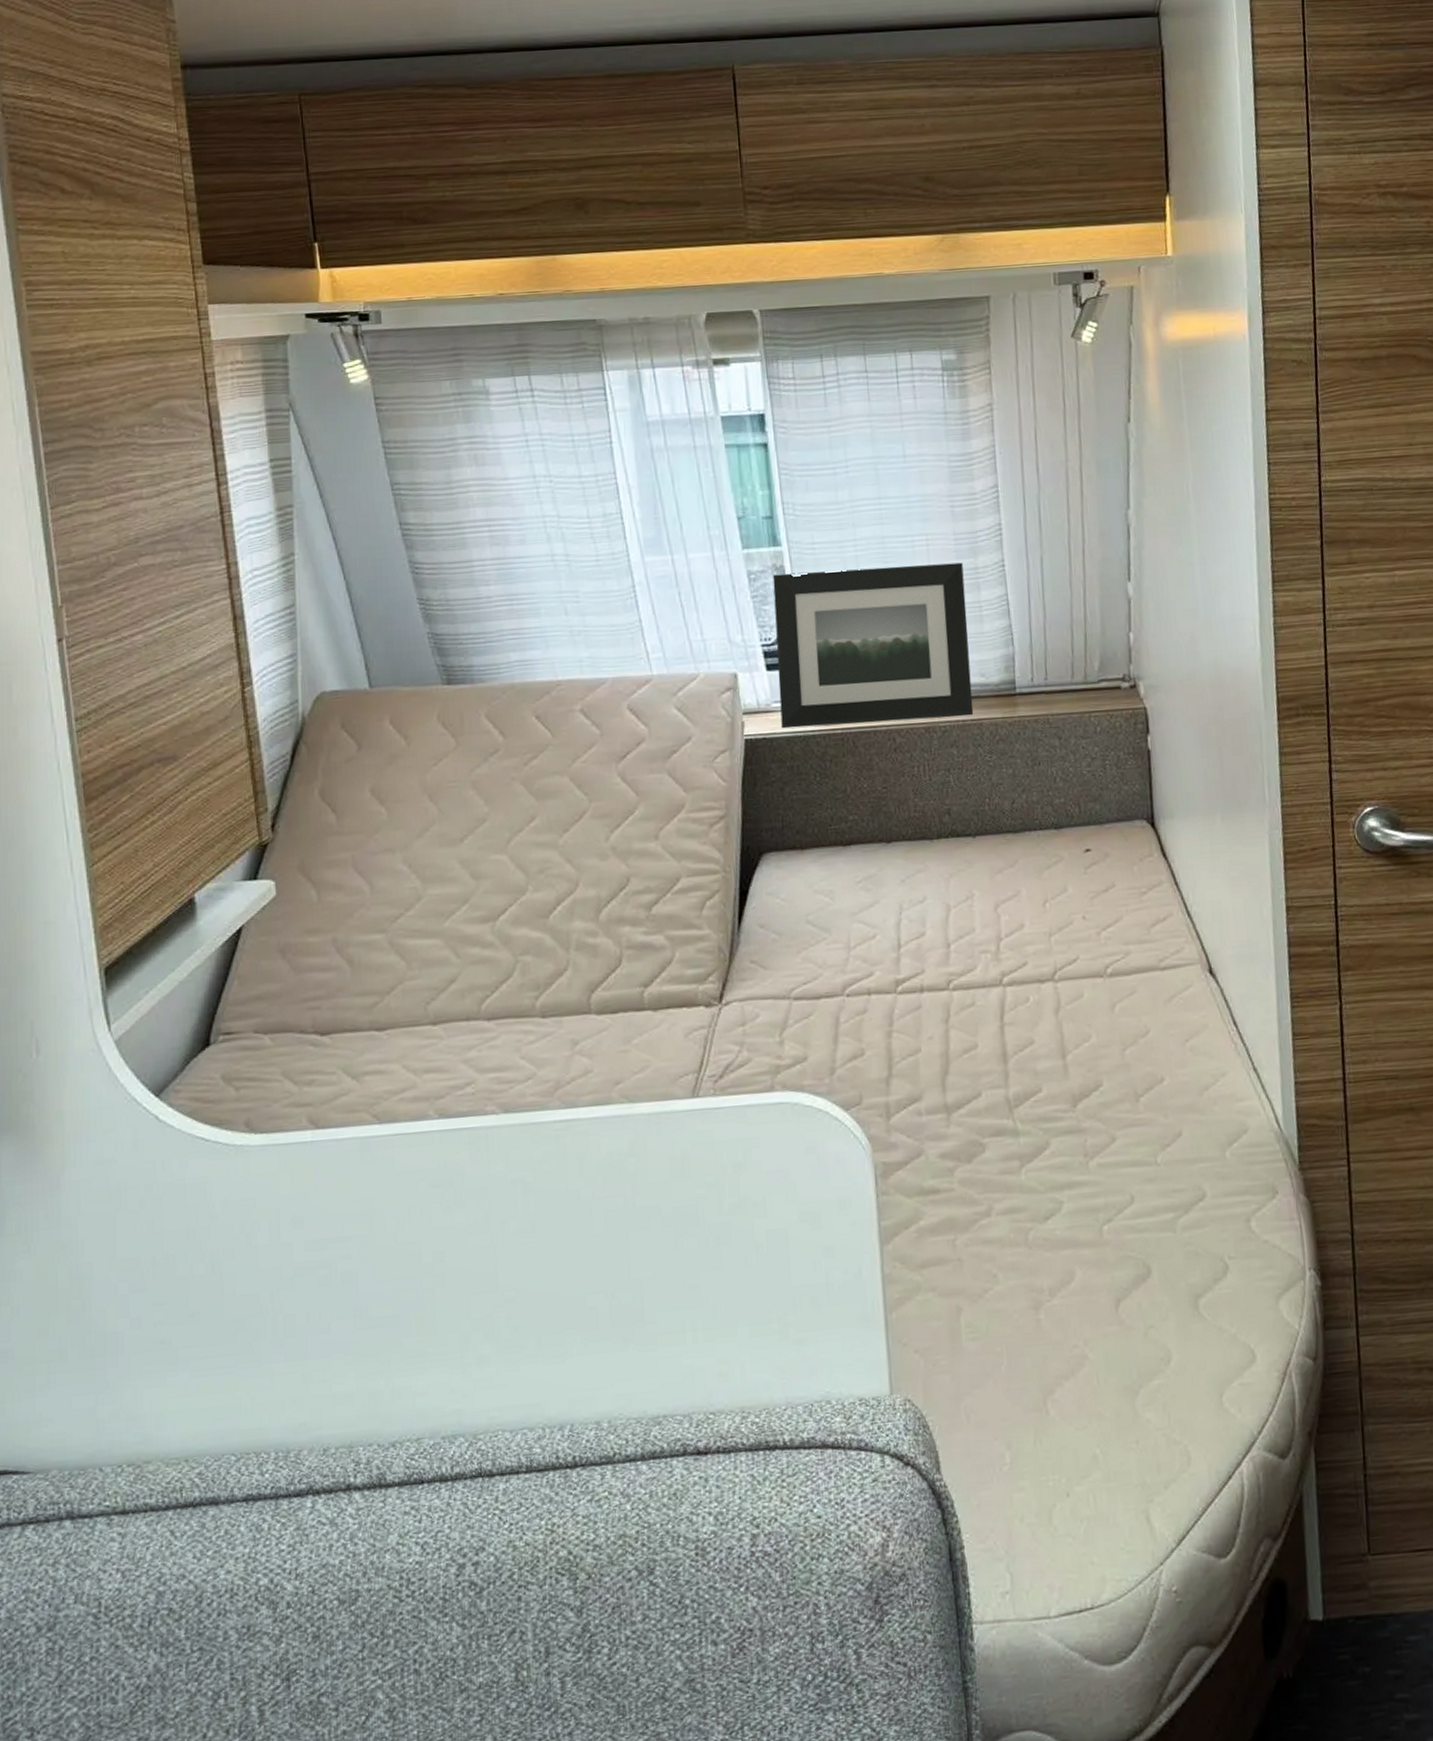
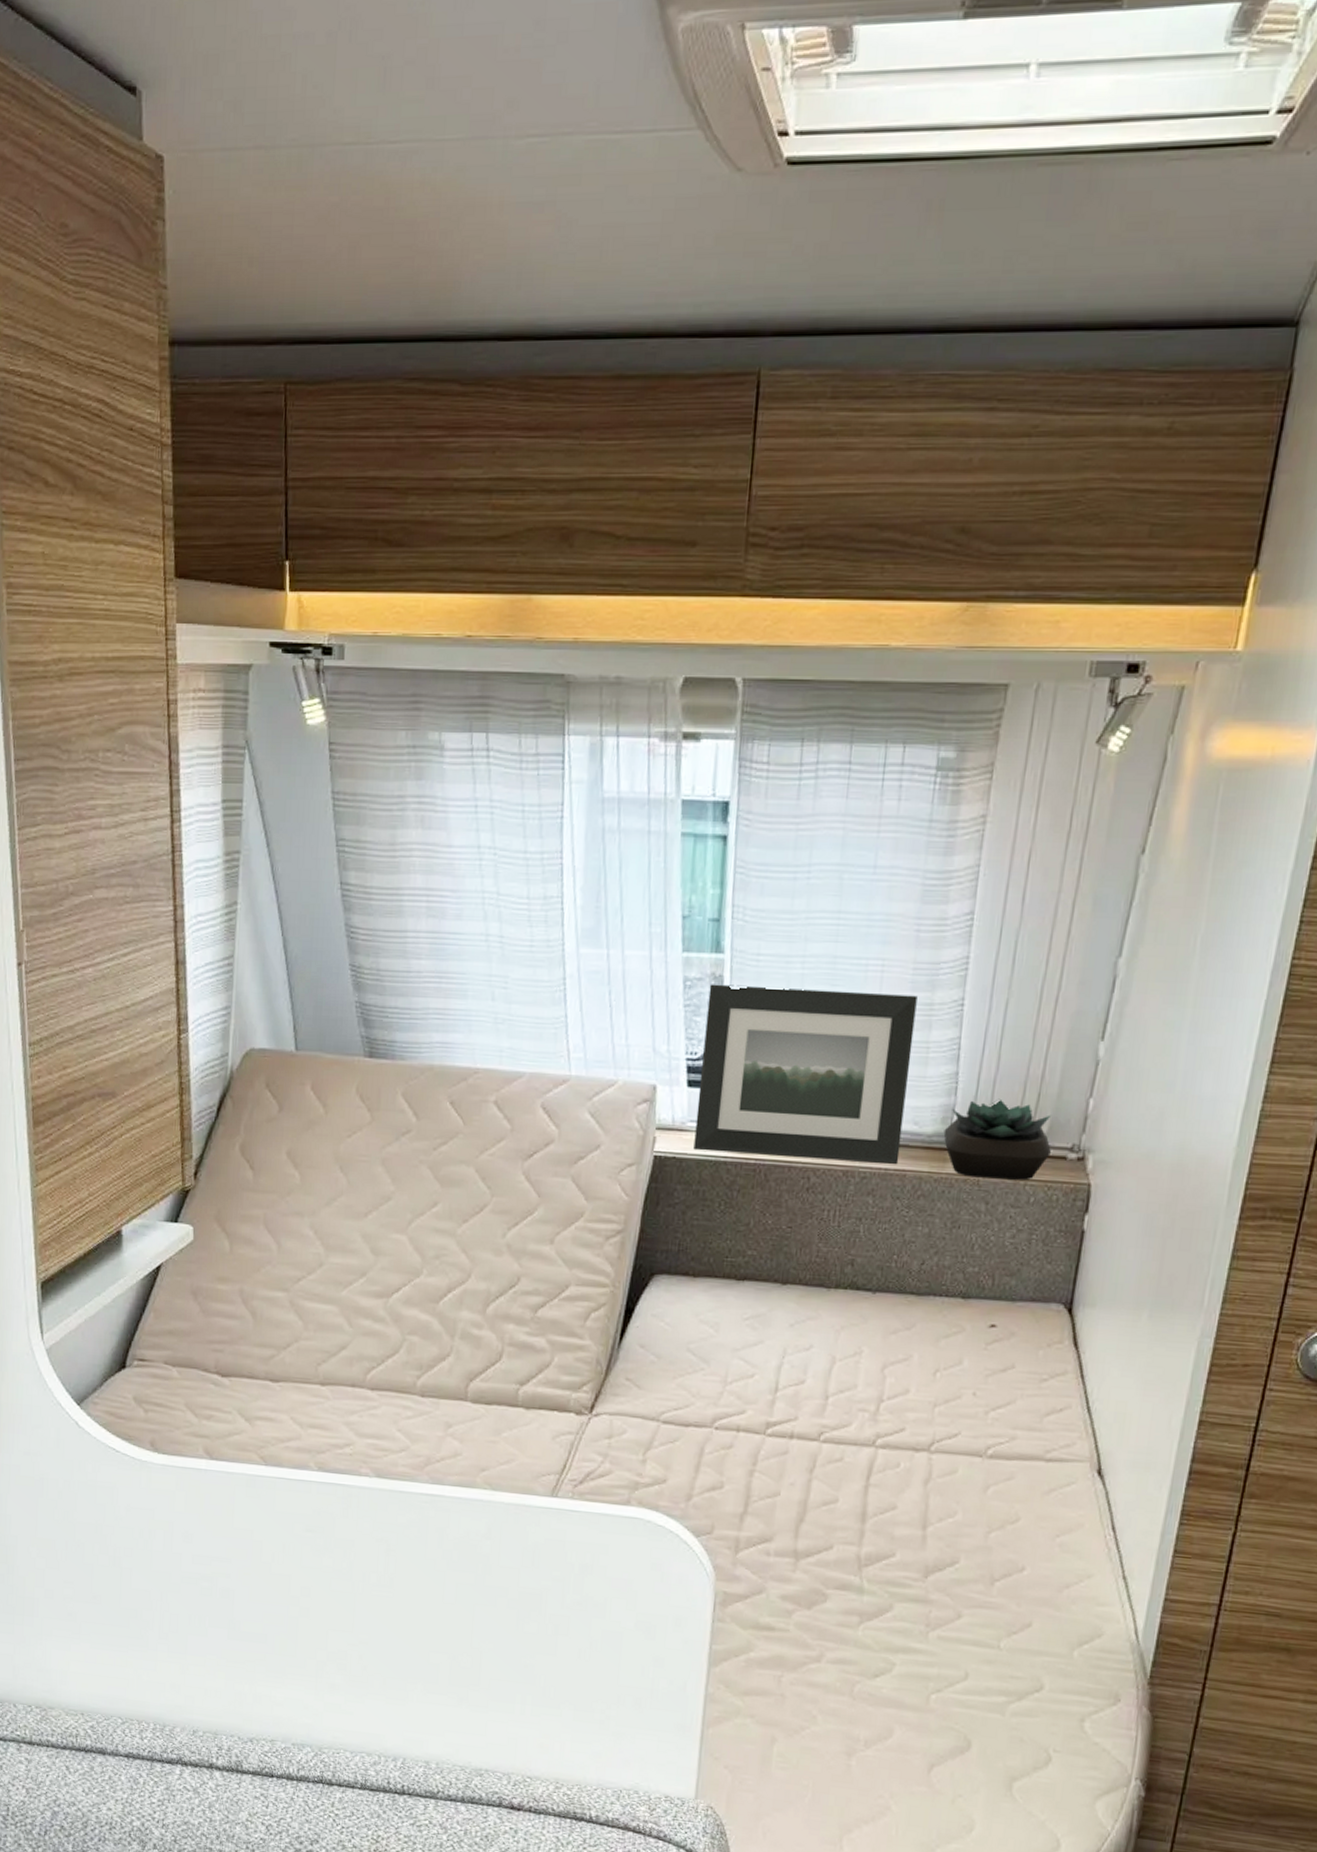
succulent plant: none [1009,643,1107,717] -> present [943,1098,1052,1180]

